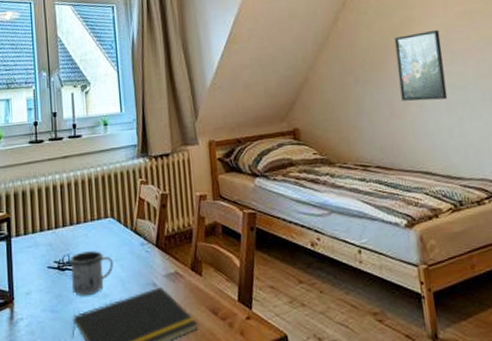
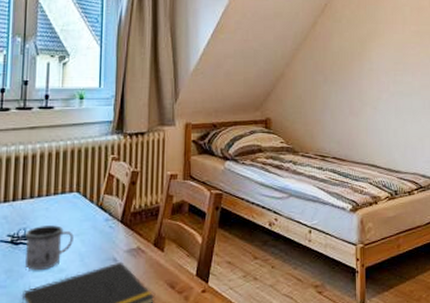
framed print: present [394,29,448,101] -> none [360,43,397,104]

